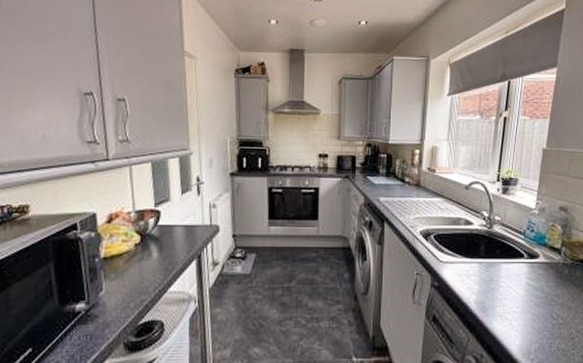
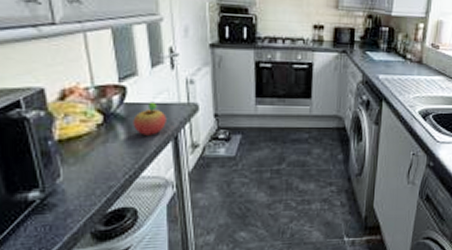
fruit: none [164,224,192,254] -> present [133,101,166,135]

